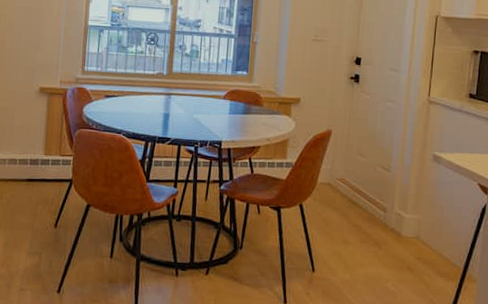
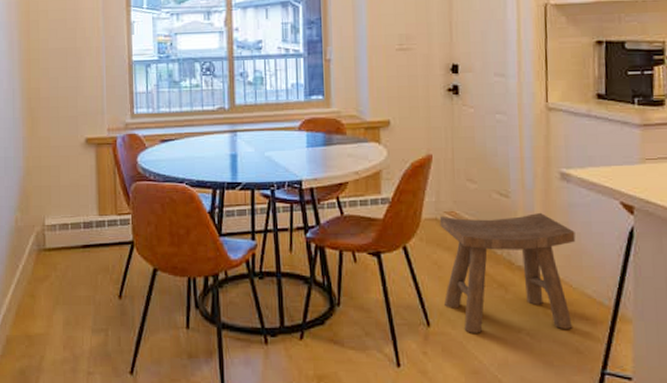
stool: none [328,182,440,283] -> present [439,212,576,333]

